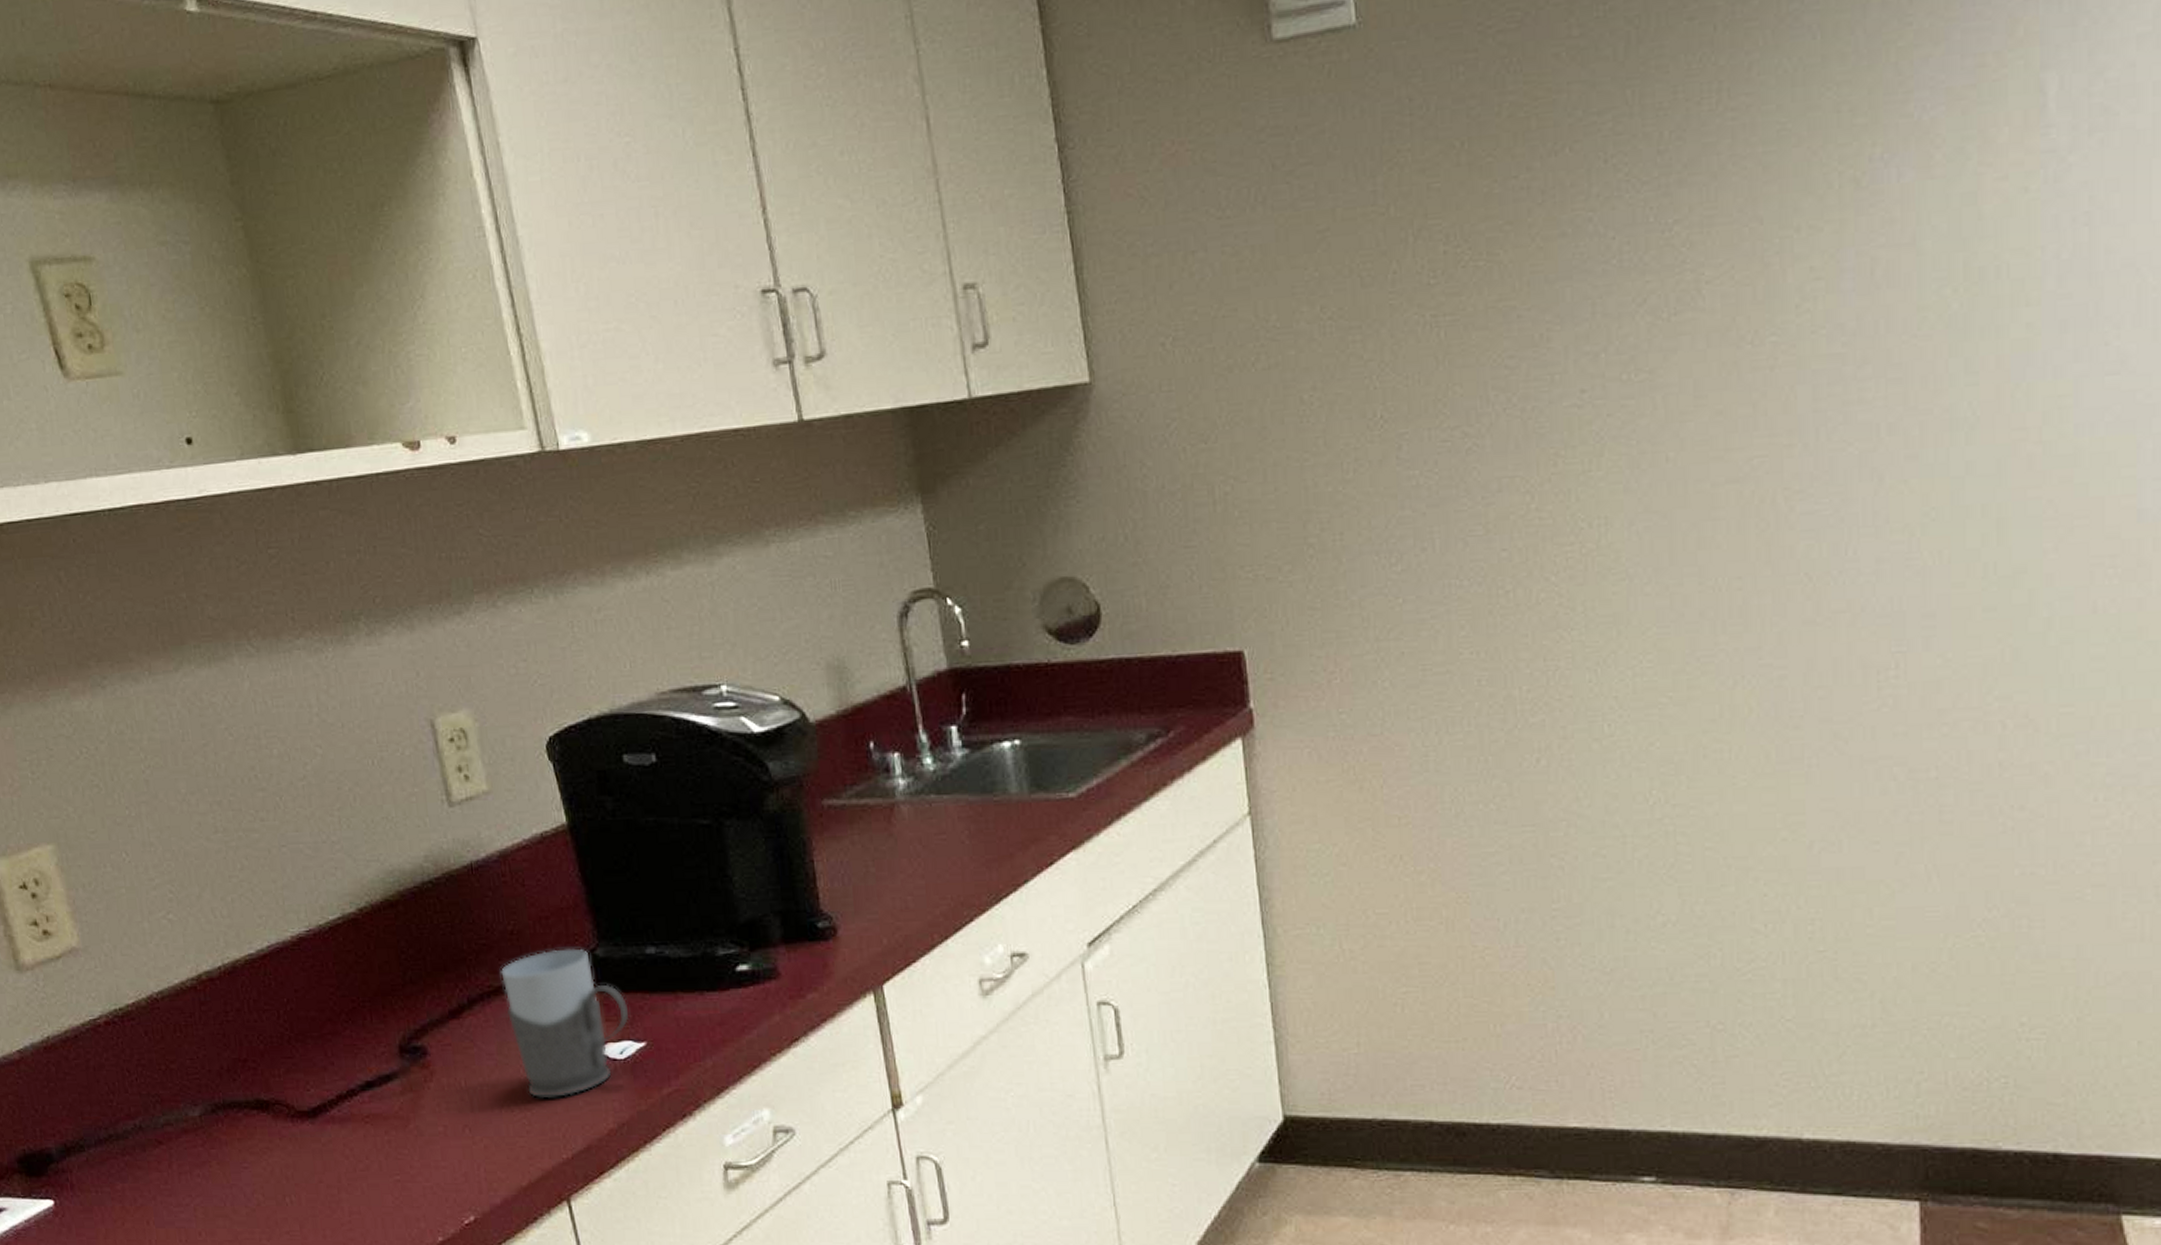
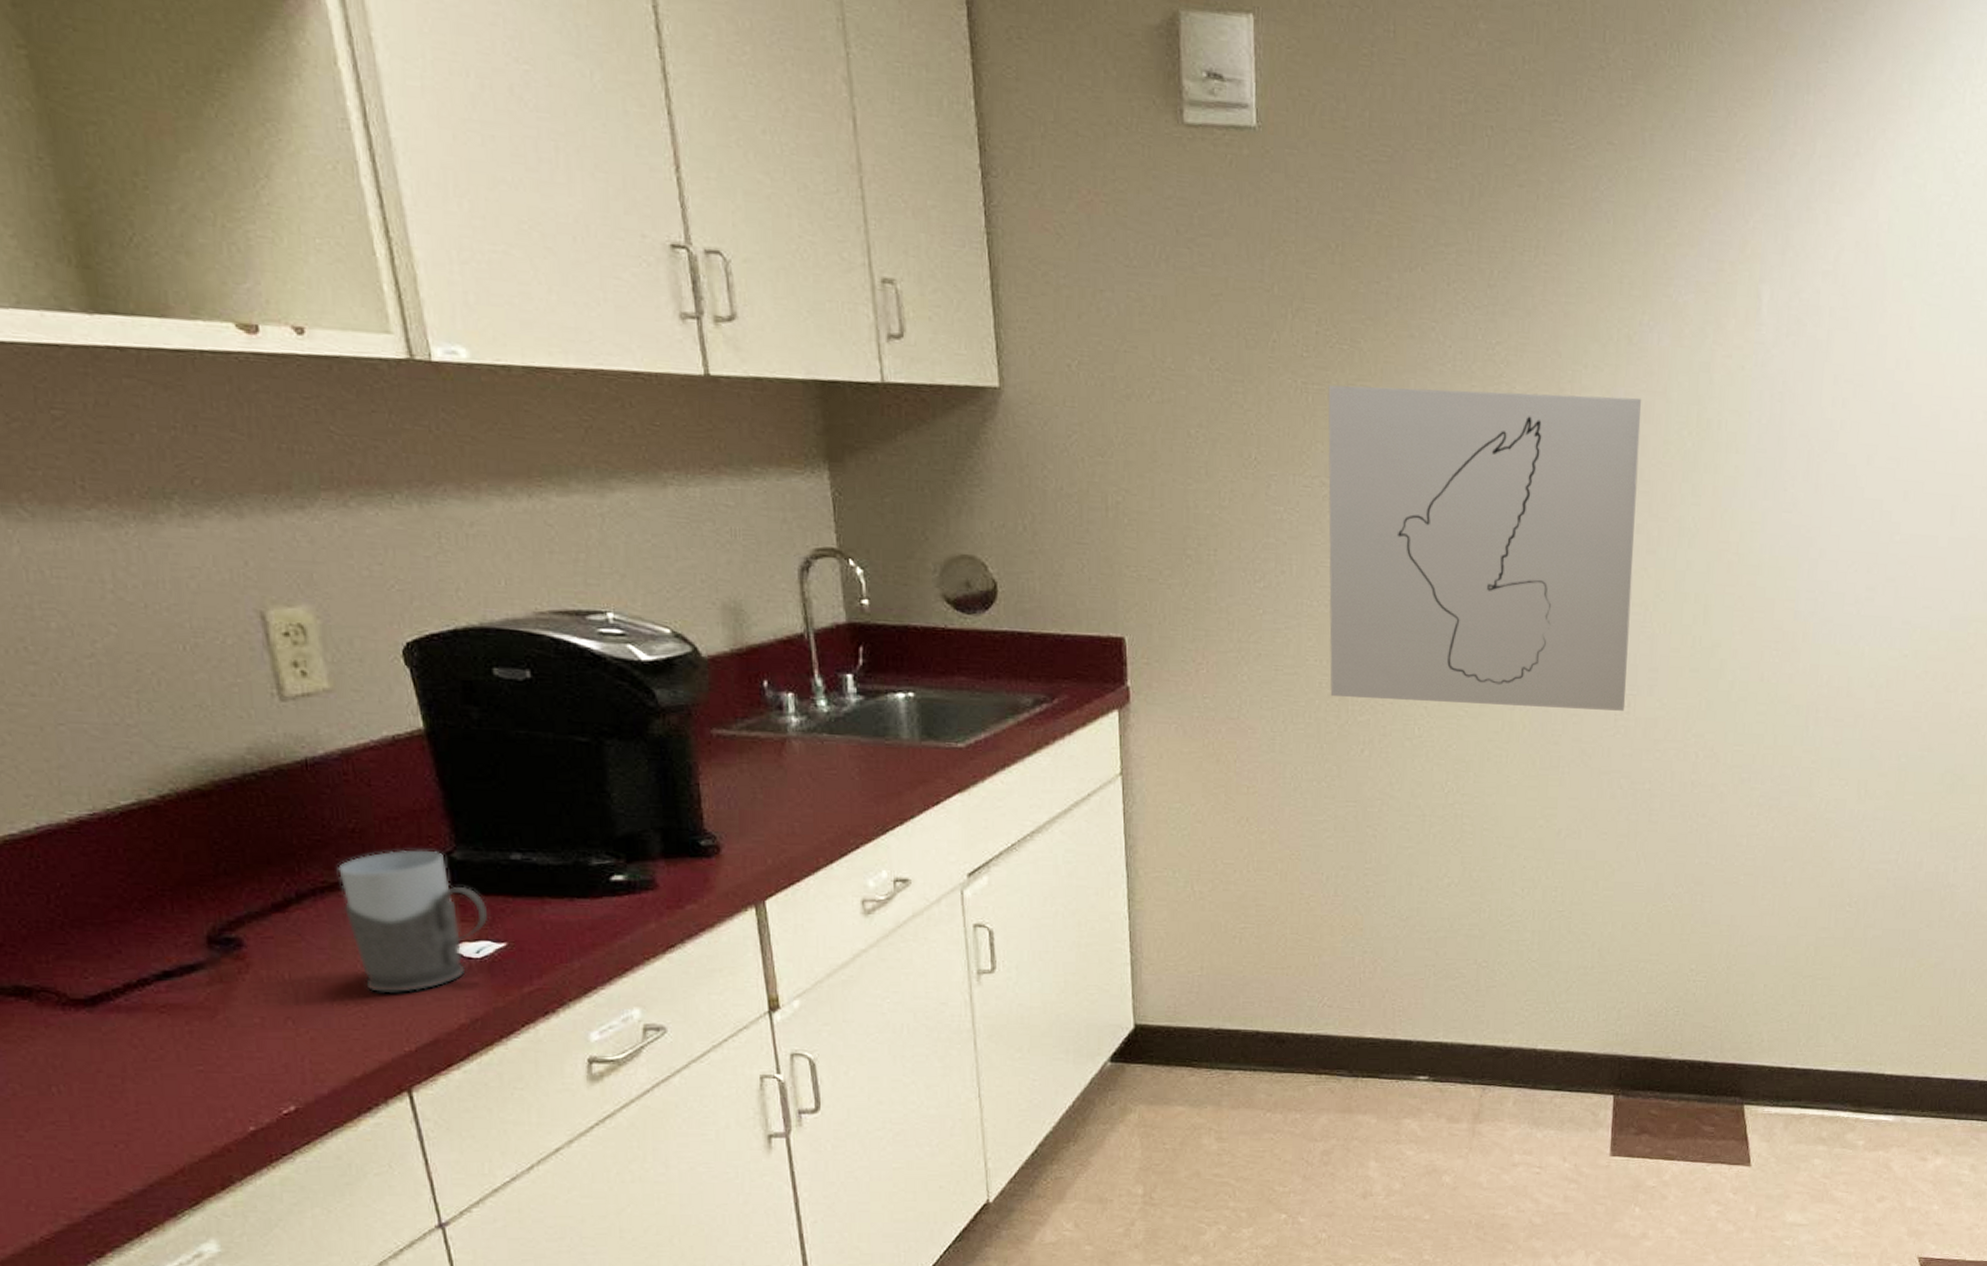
wall art: none [1463,256,1892,696] -> present [1328,385,1642,711]

